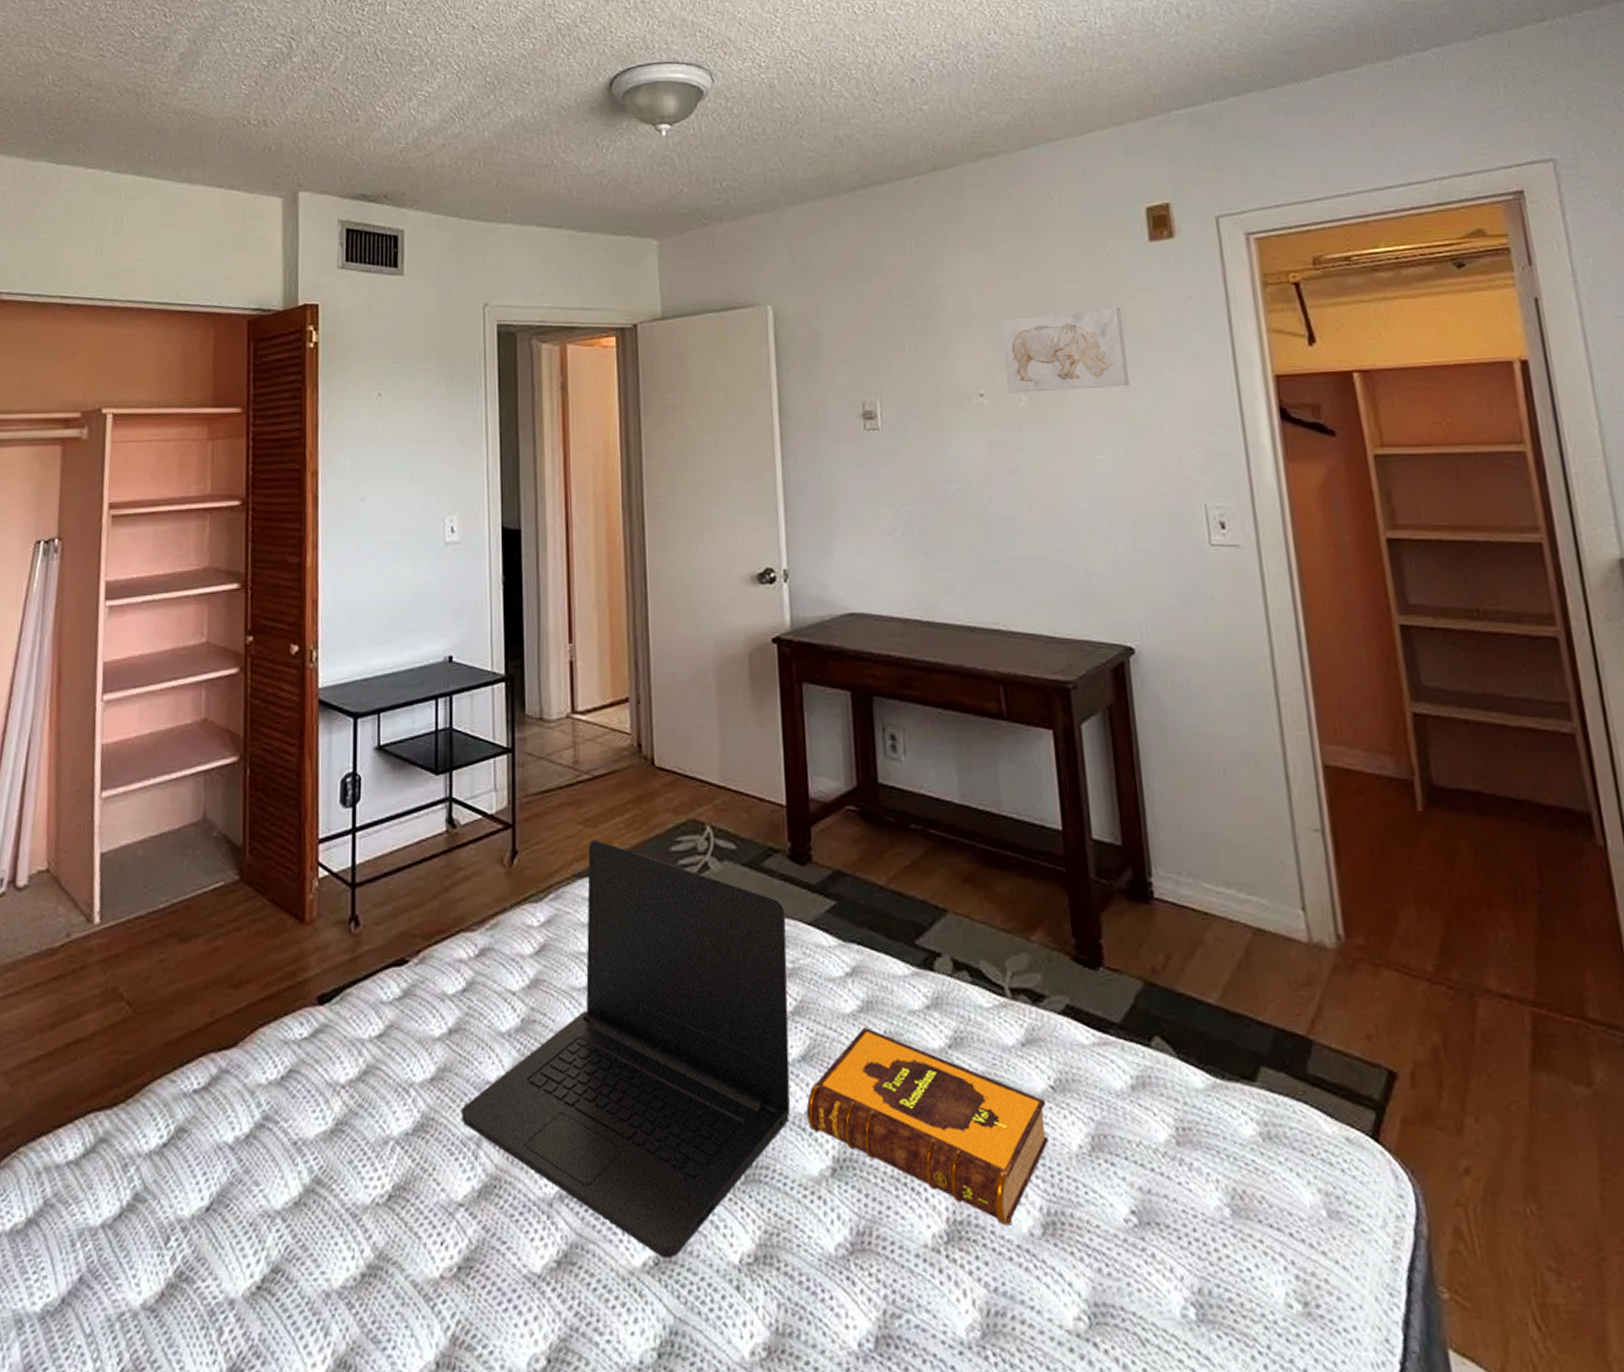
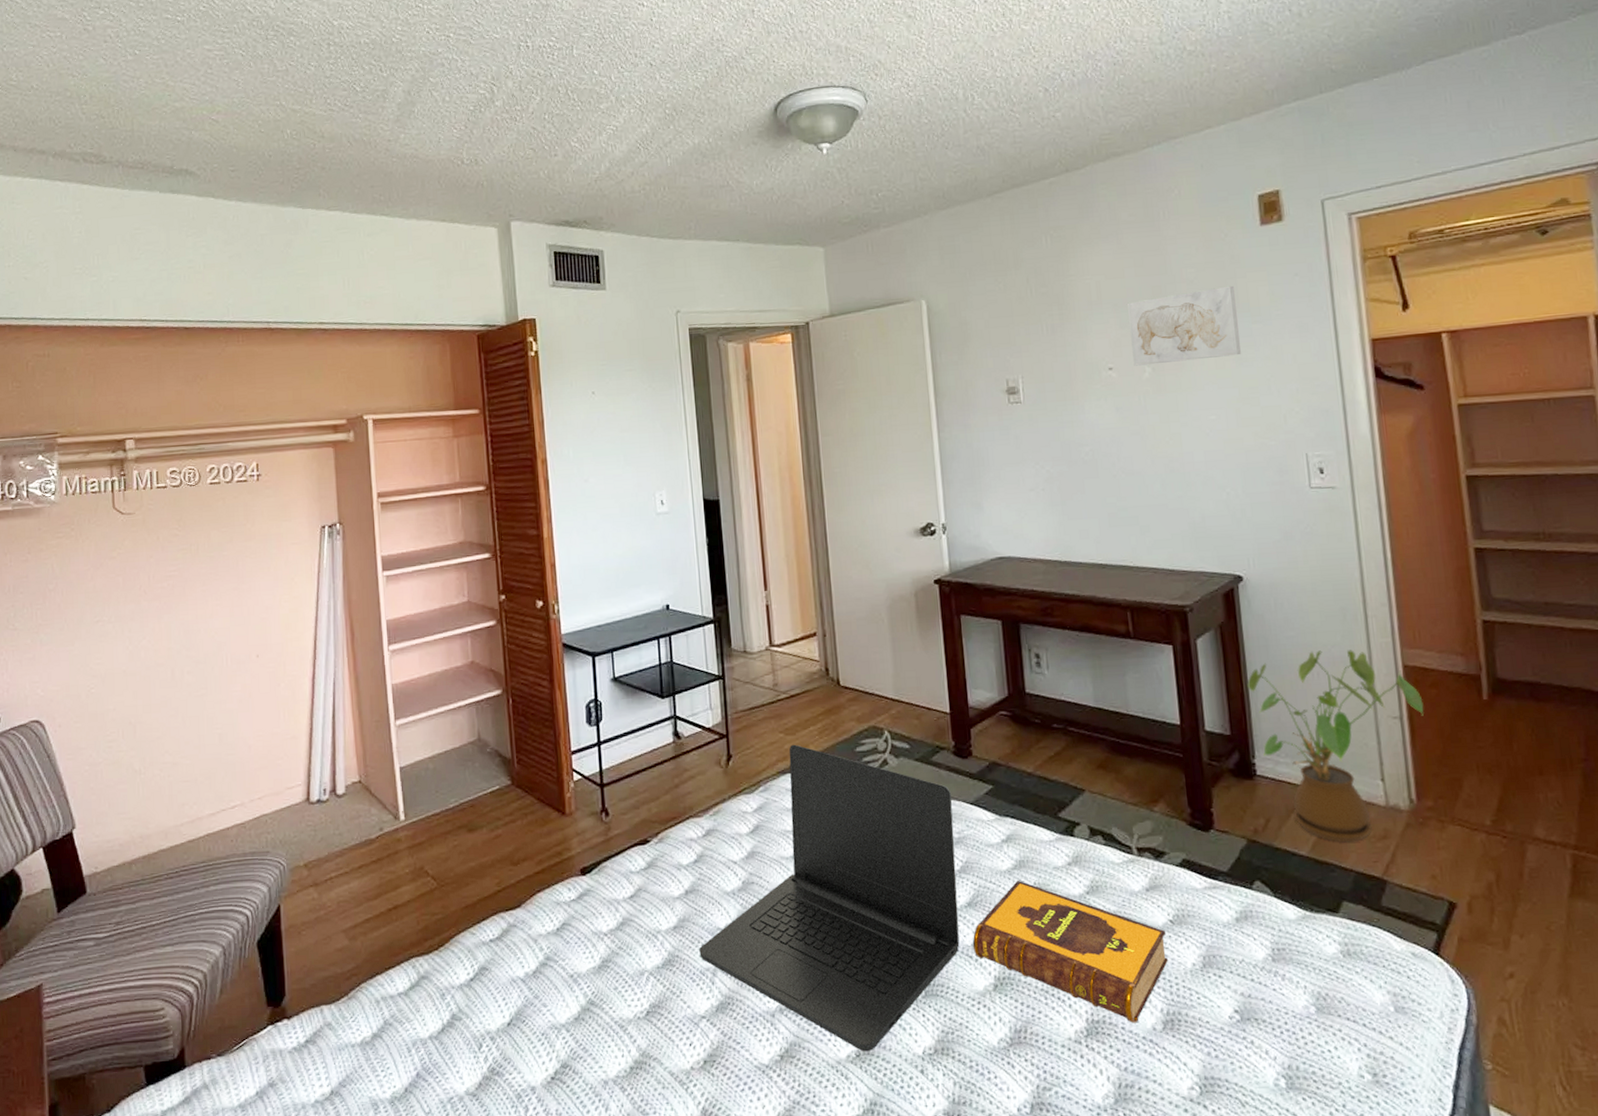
house plant: none [1141,743,1349,989] -> present [1247,650,1424,843]

